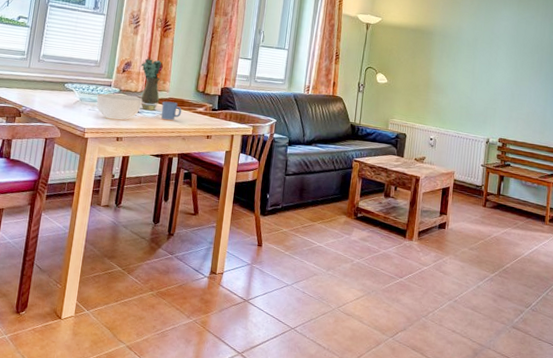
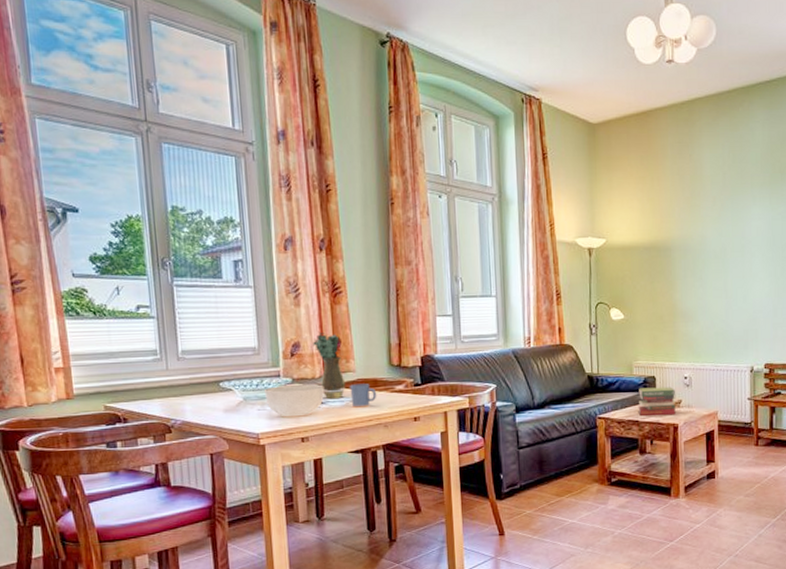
books: none [388,141,421,169] -> present [638,386,676,416]

